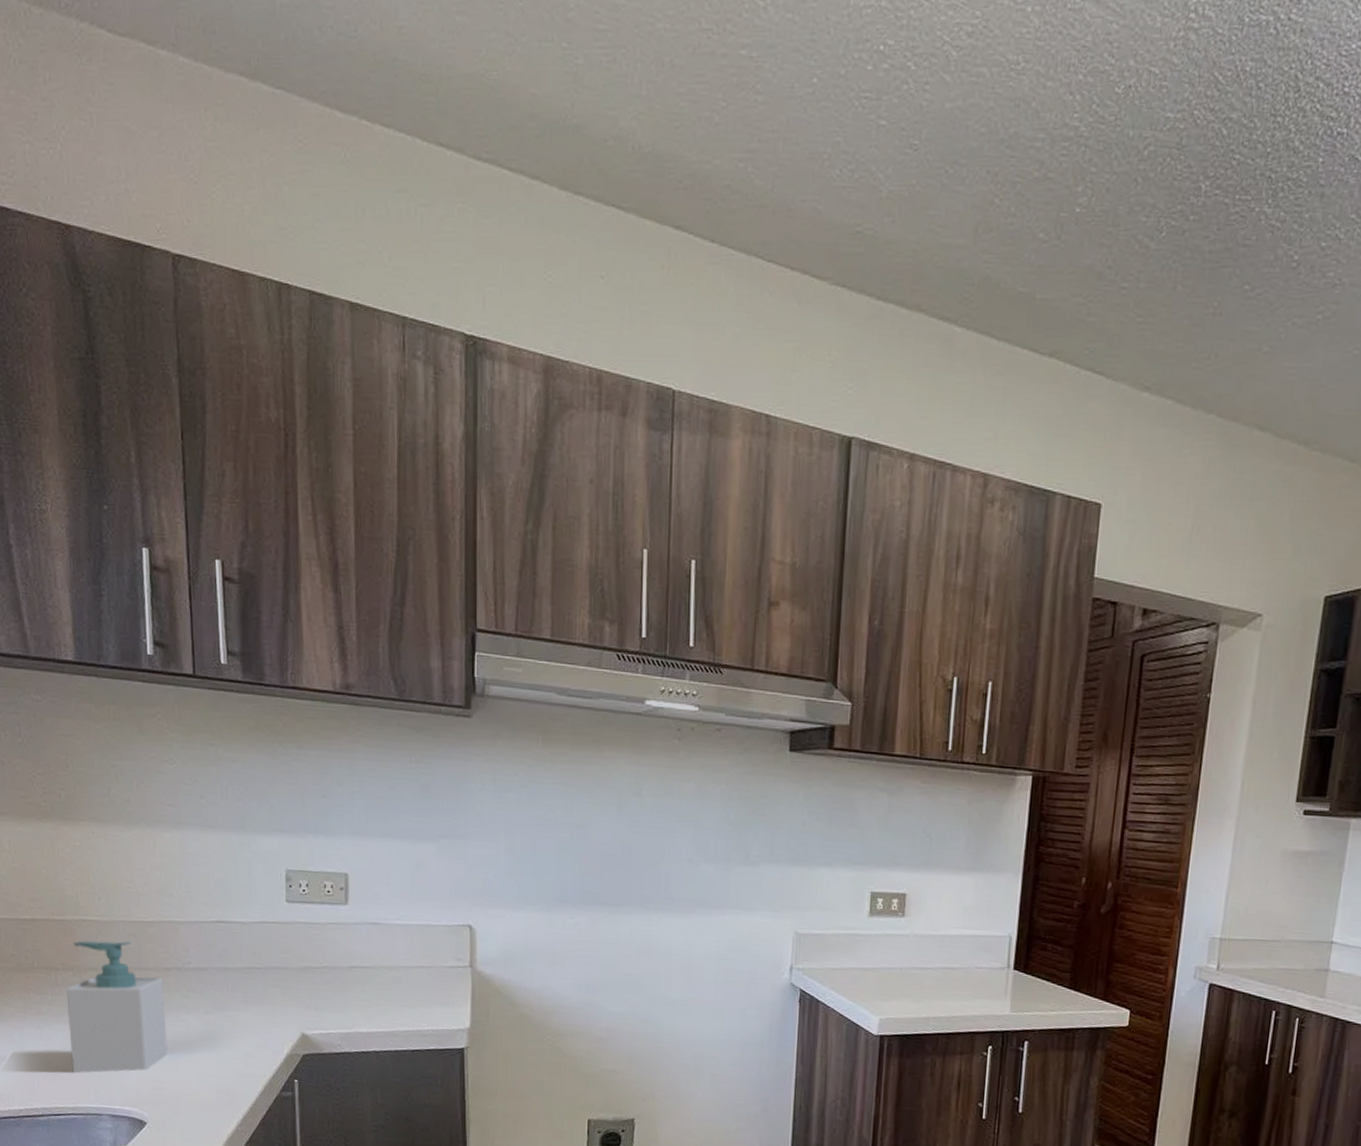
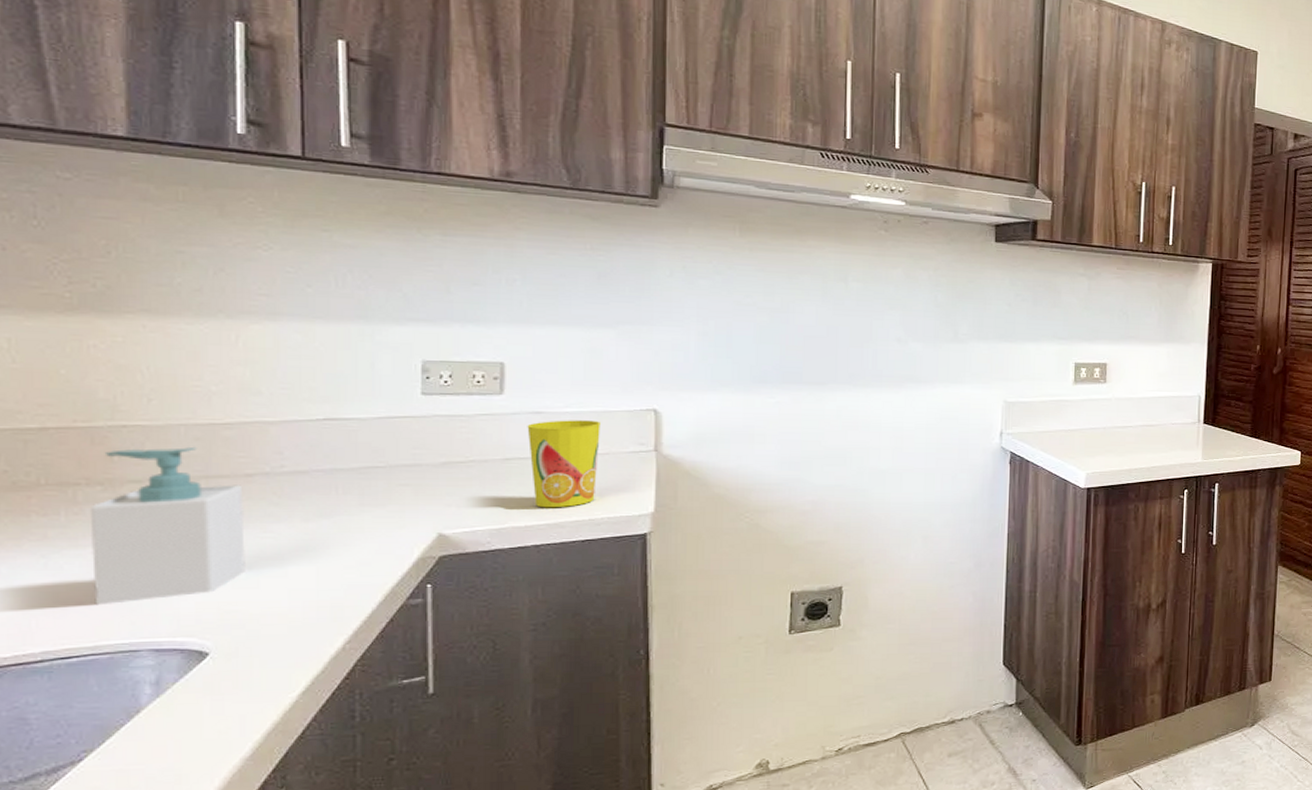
cup: none [367,931,425,1017] -> present [527,420,600,508]

